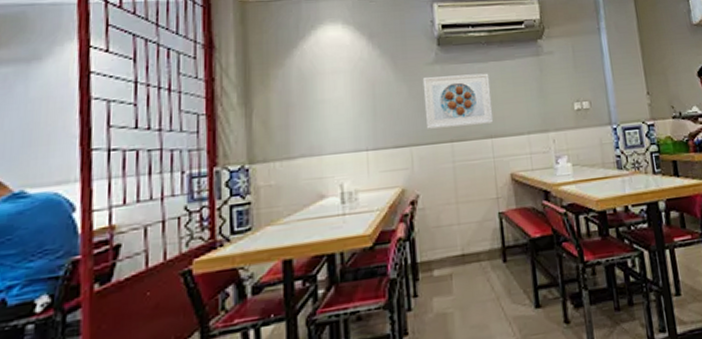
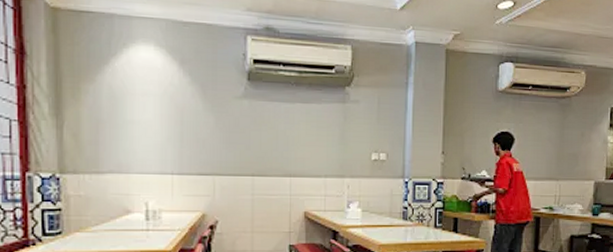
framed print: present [422,73,494,129] -> none [230,111,295,163]

